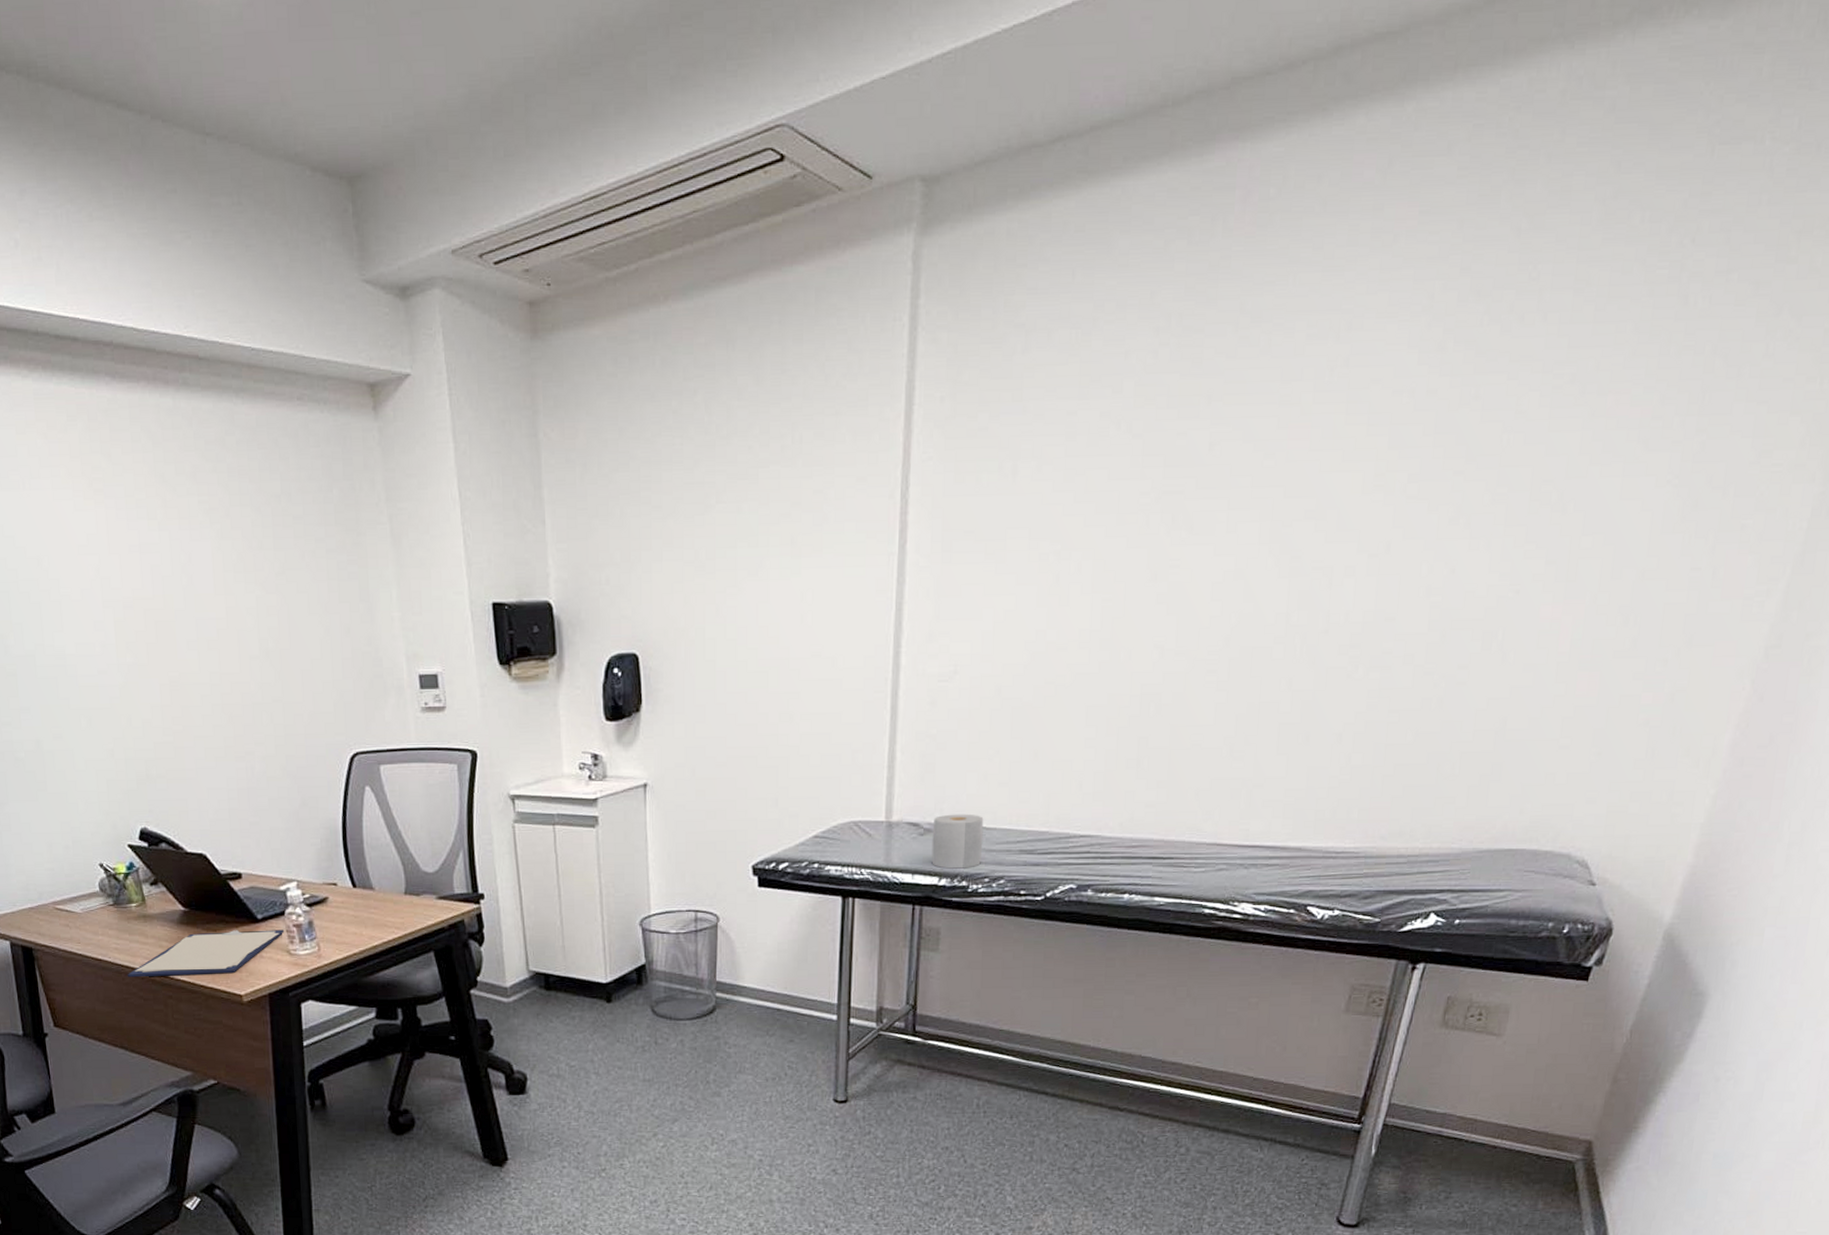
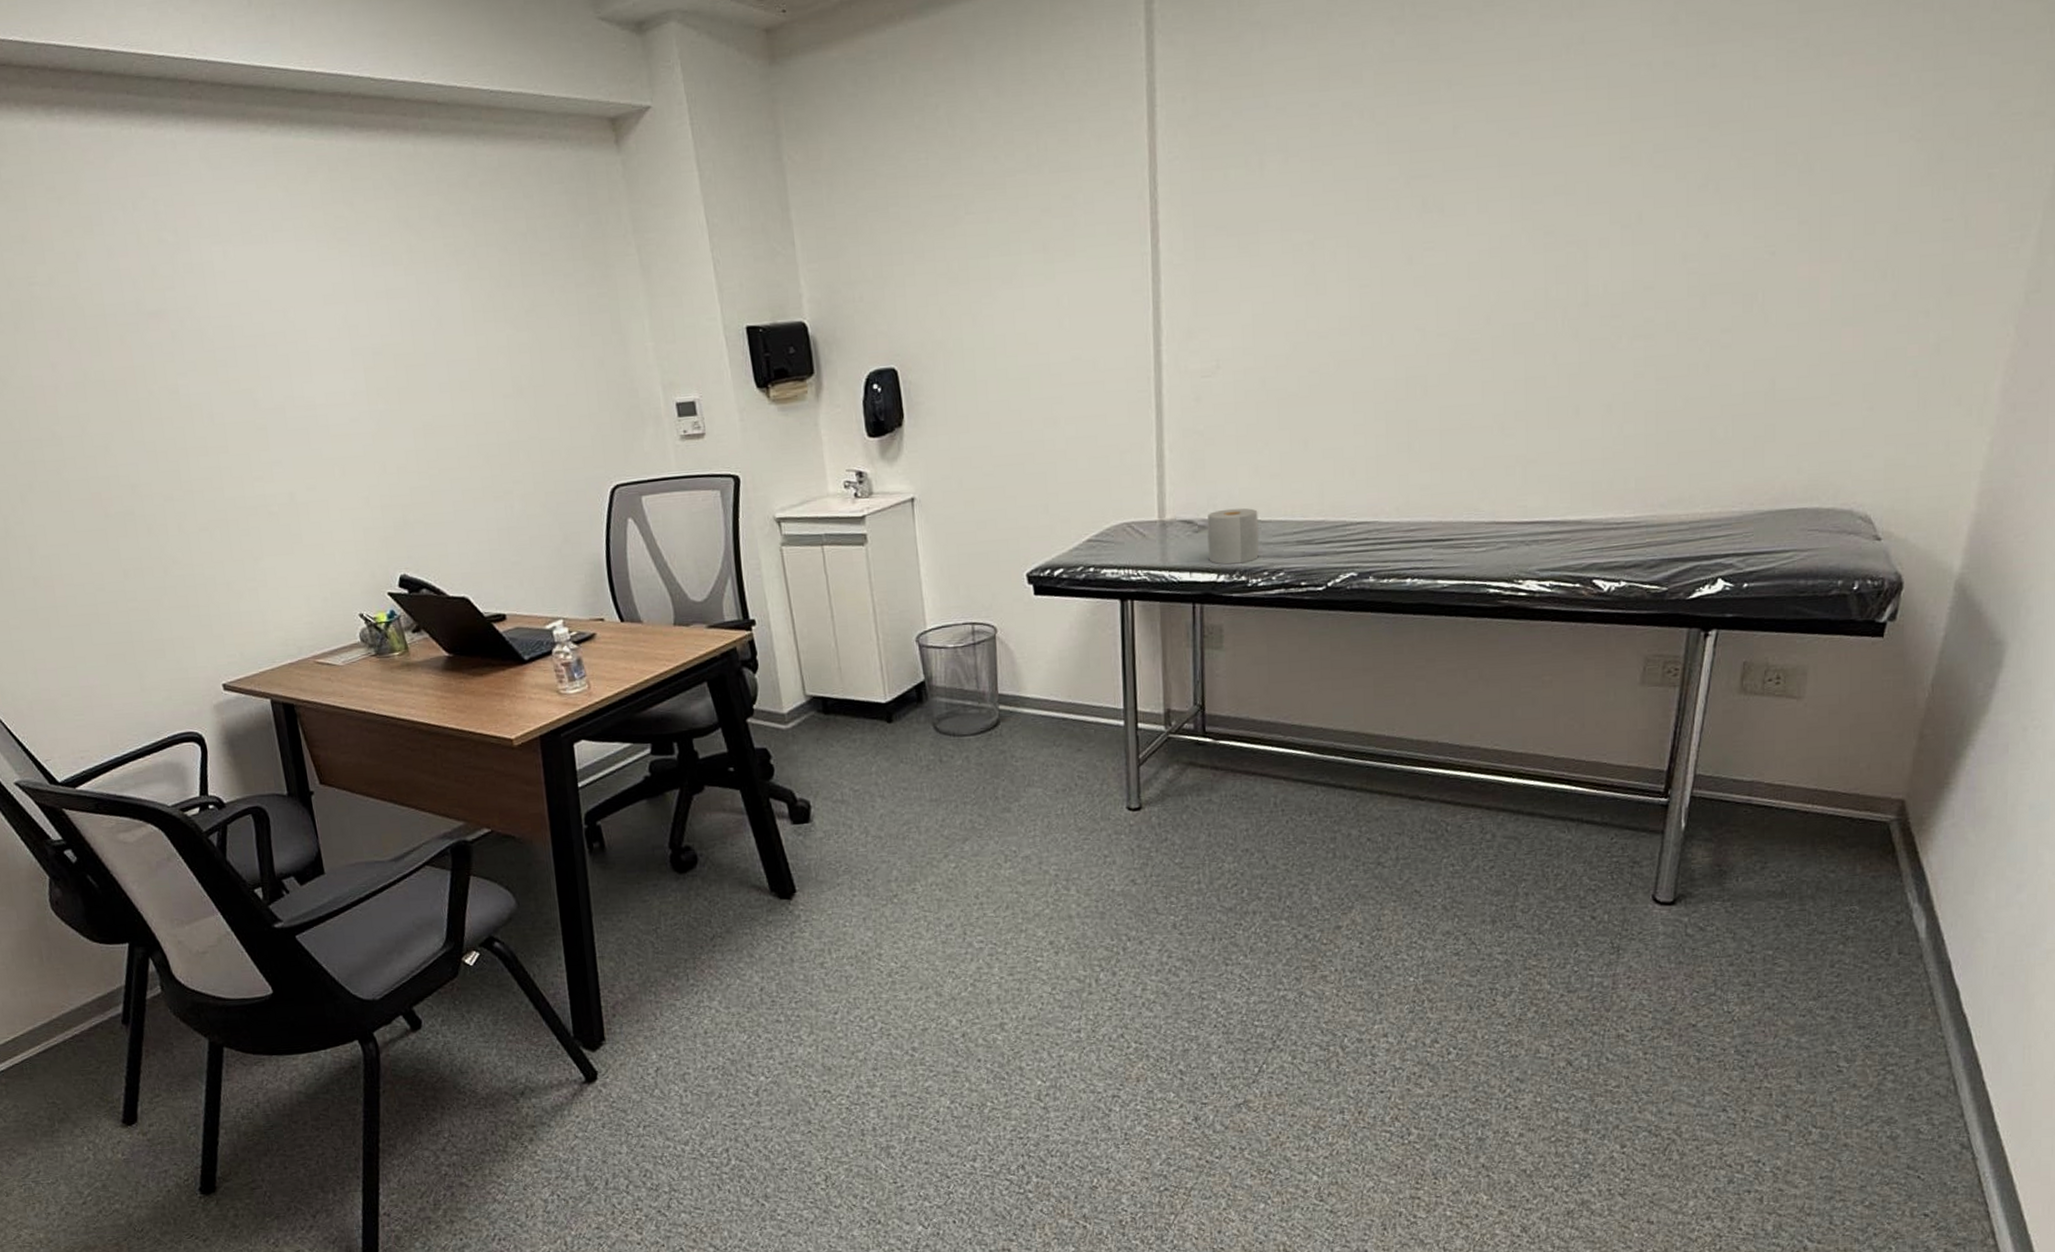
notepad: present [127,929,284,978] -> none [392,669,553,729]

